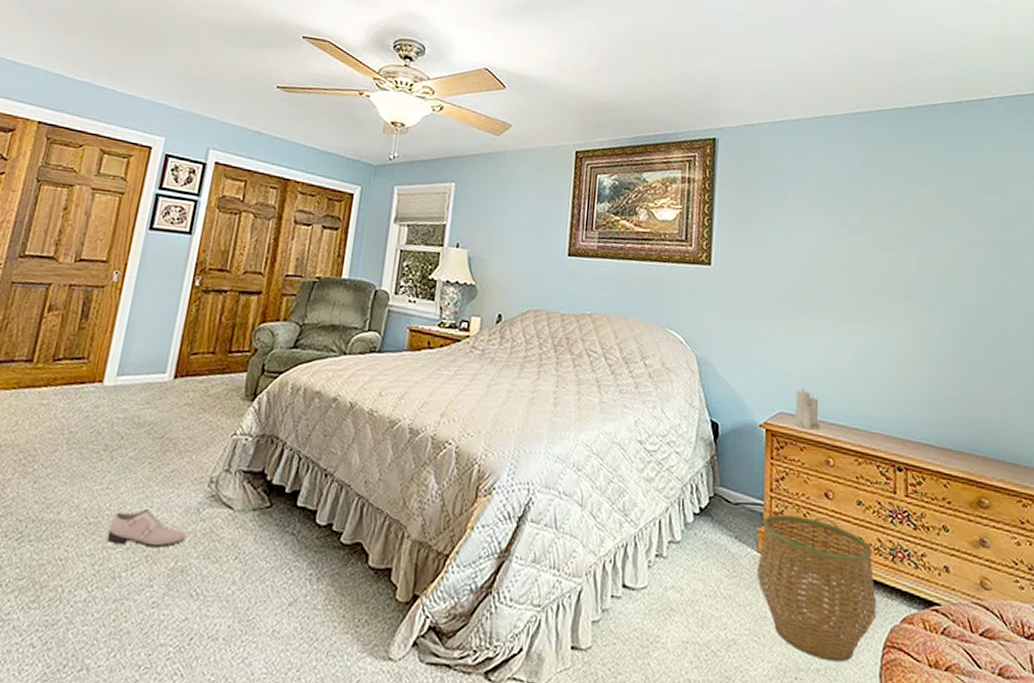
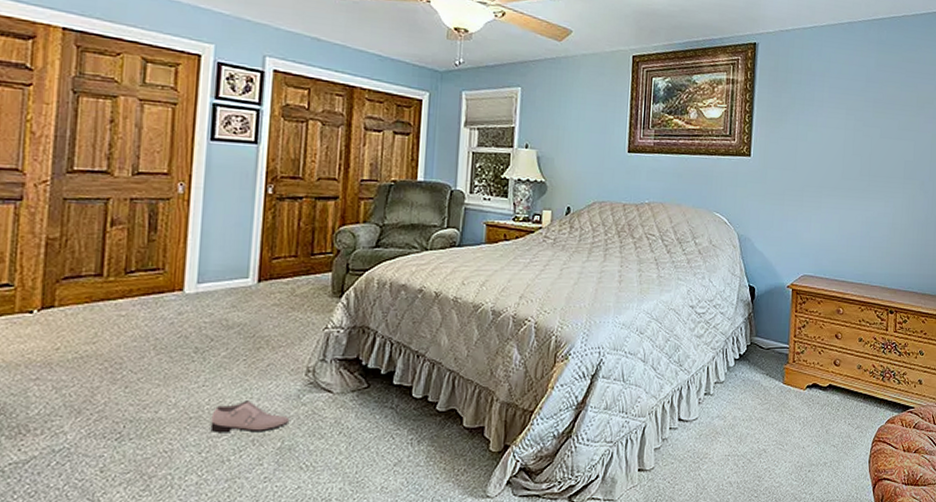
basket: present [757,514,877,662] -> none [782,353,870,456]
candle: present [795,388,820,430] -> none [814,255,834,287]

